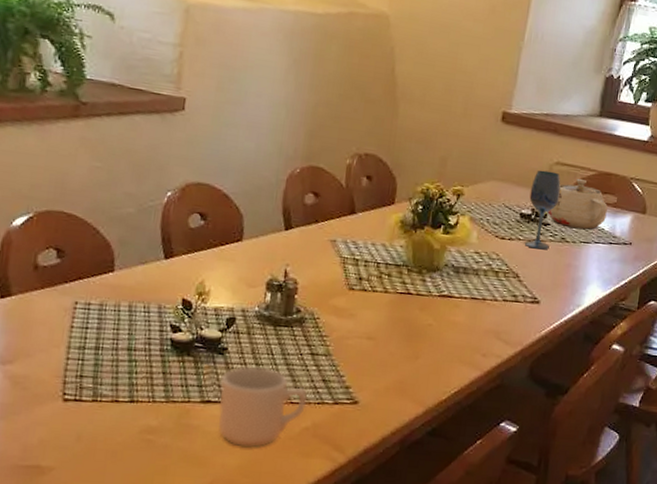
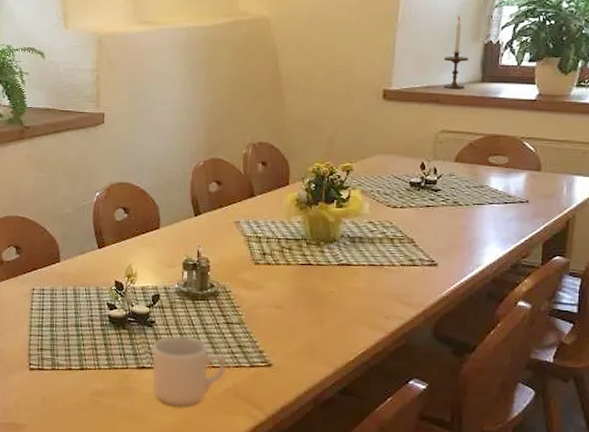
wineglass: present [524,170,561,250] -> none [416,139,449,215]
teapot: present [548,179,608,230] -> none [438,144,500,192]
candlestick: none [562,43,590,122] -> present [443,15,469,89]

